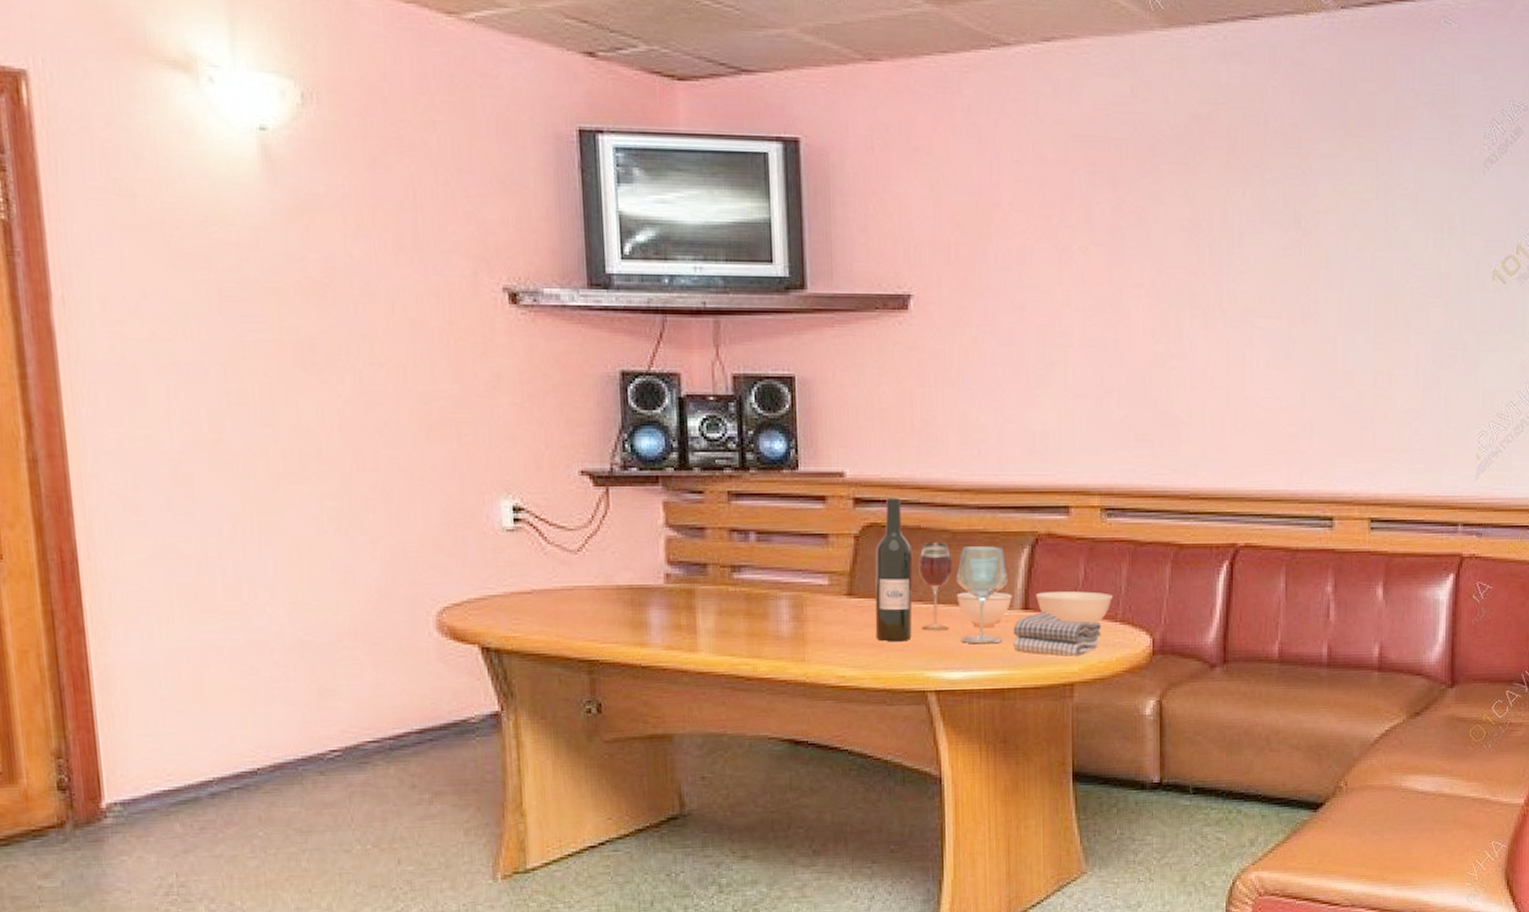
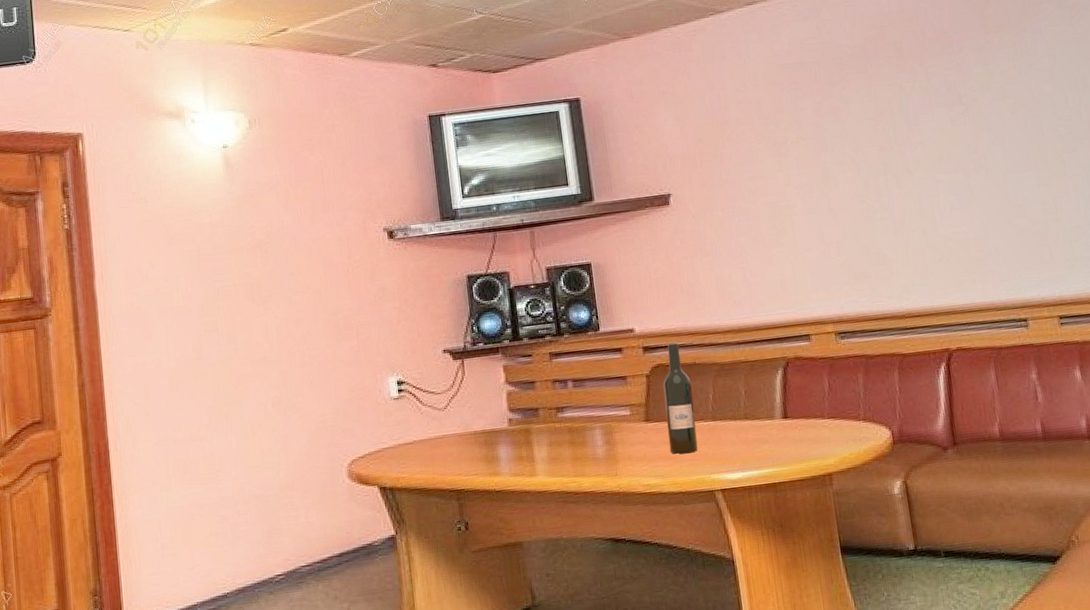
wineglass: present [919,542,953,631] -> none [697,373,727,443]
wine glass: present [955,545,1009,644] -> none [726,371,770,450]
bowl: present [956,592,1013,628] -> none [729,406,774,437]
towel: present [1013,611,1101,658] -> none [777,418,849,454]
bowl: present [1036,591,1113,623] -> none [792,398,855,425]

